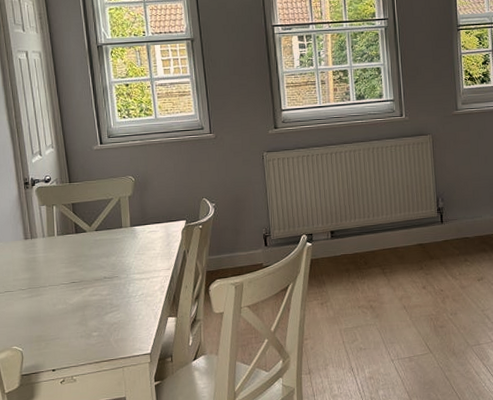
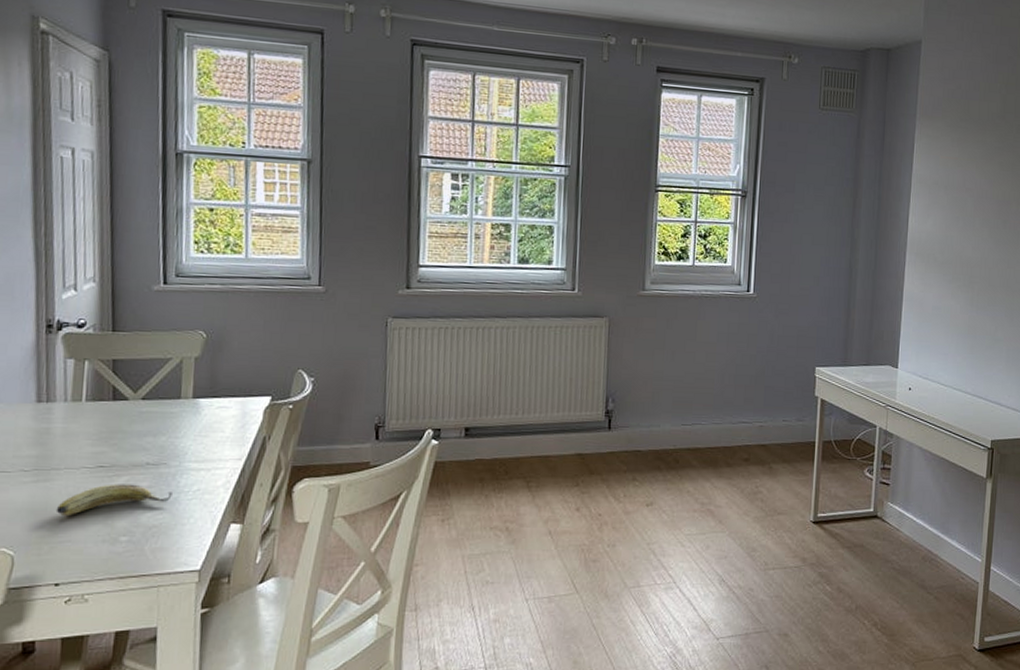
fruit: none [46,293,125,320] -> present [55,484,172,515]

